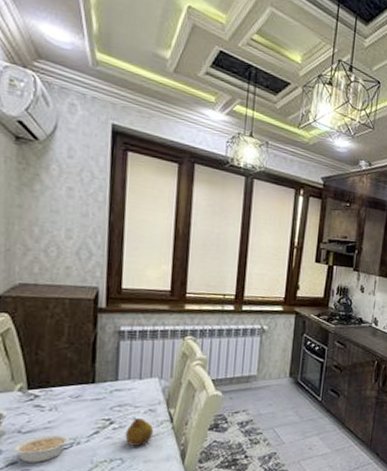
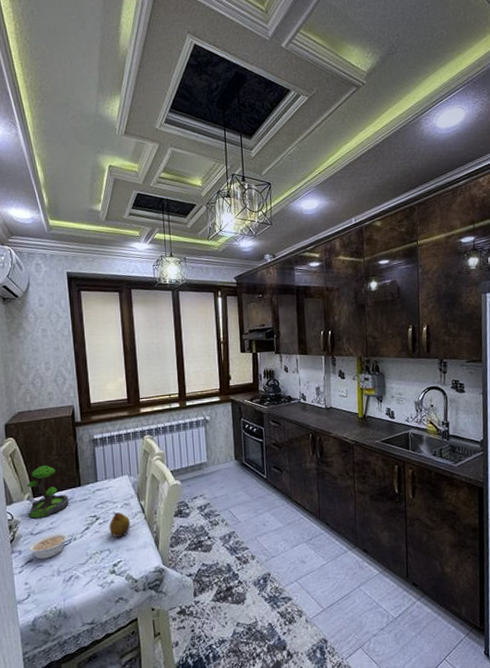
plant: none [18,352,76,415] -> present [27,465,69,519]

